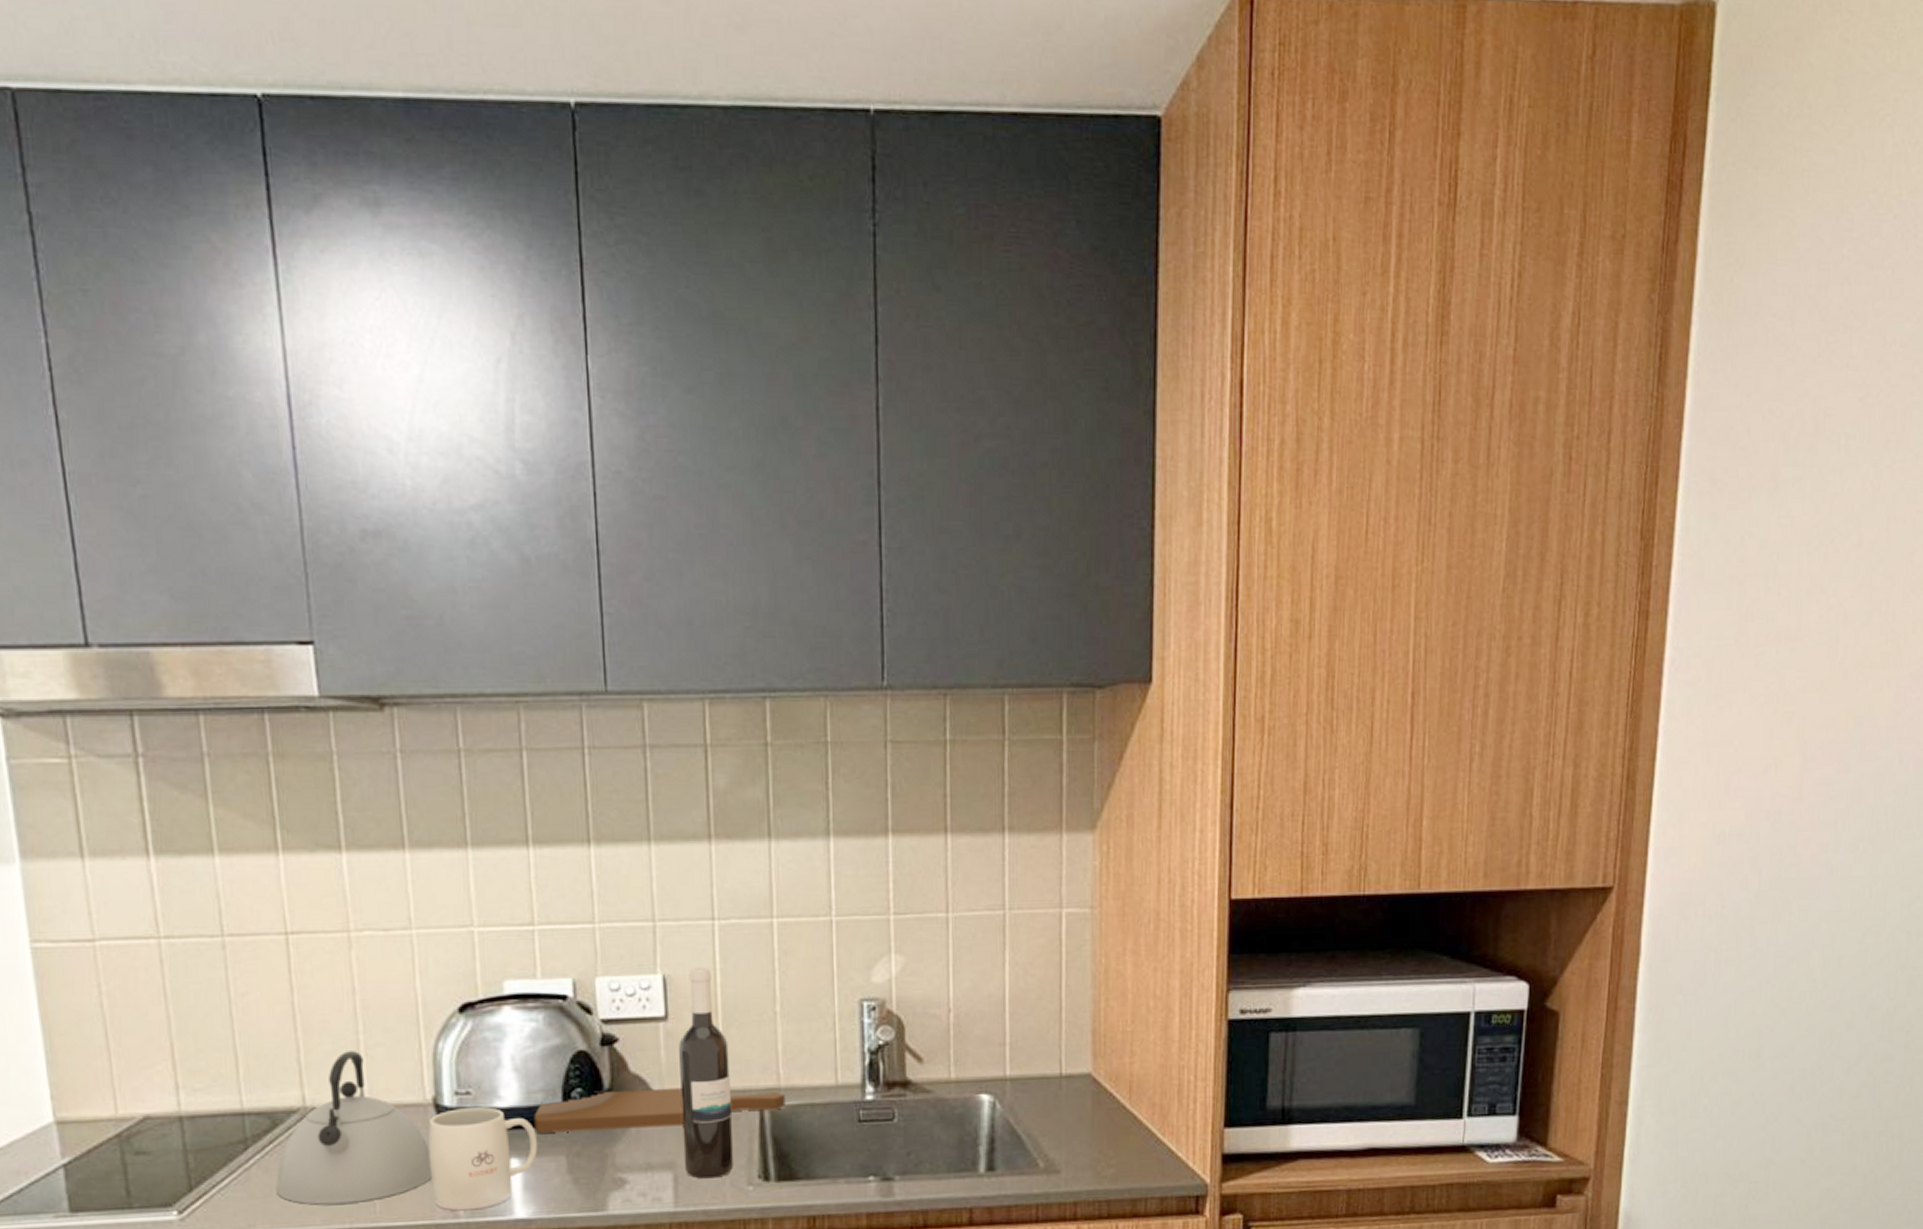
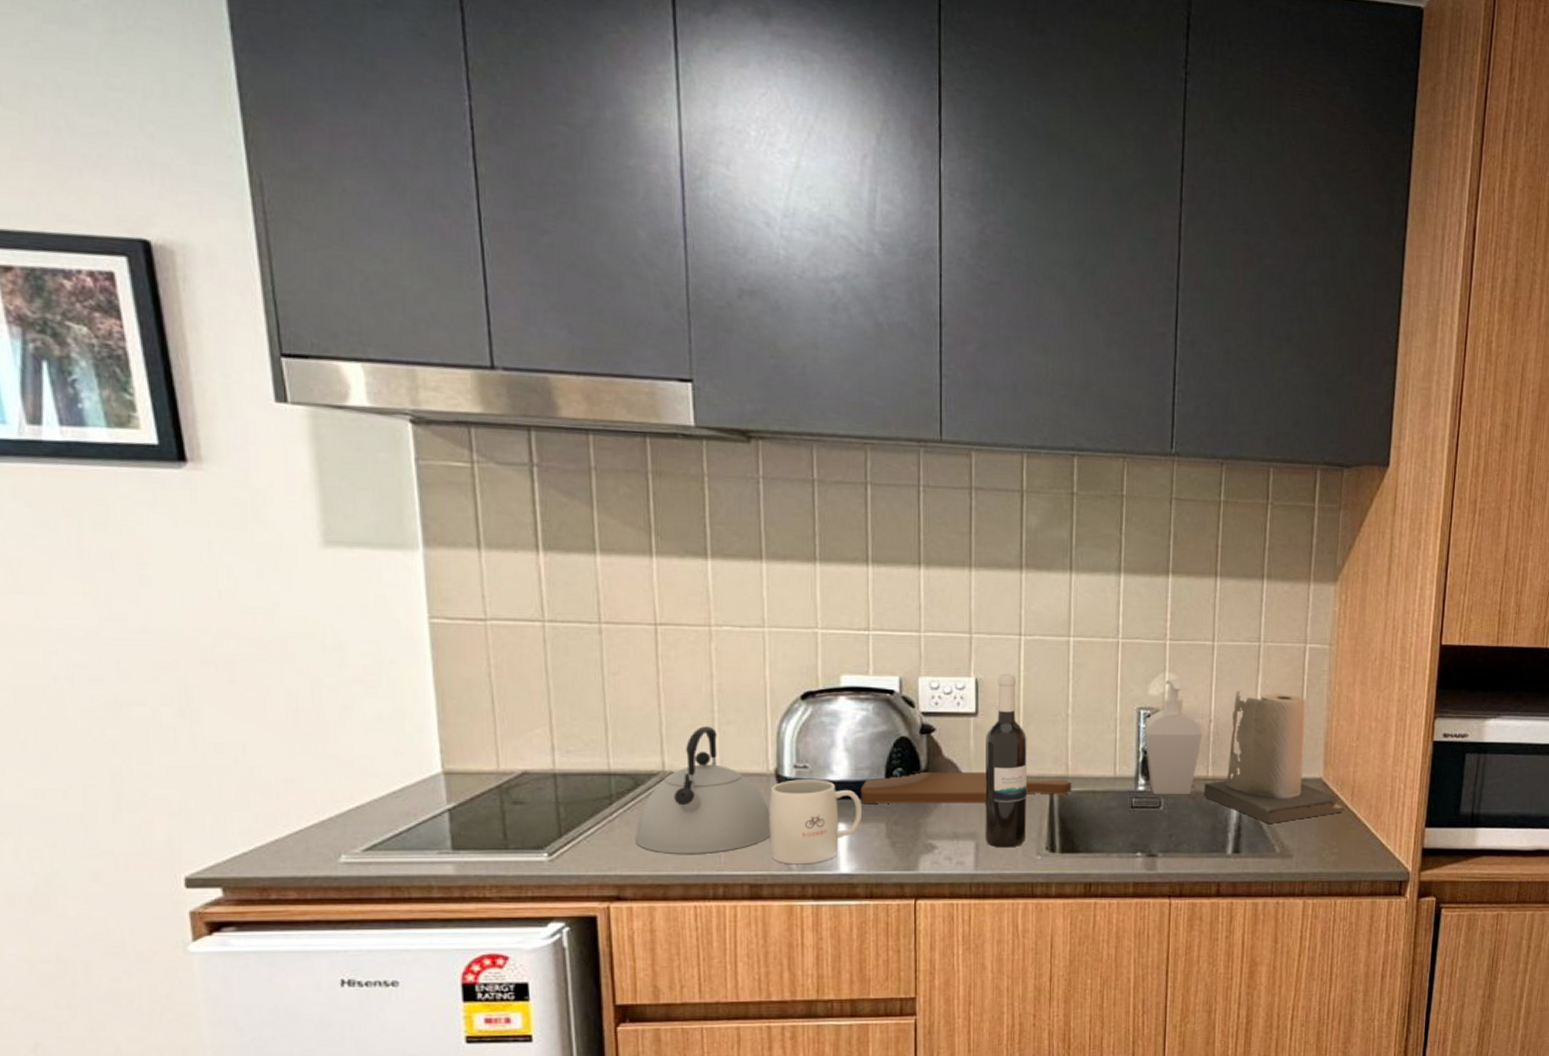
soap bottle: none [868,961,941,1105] -> present [1144,679,1203,795]
paper towel roll: none [945,971,1121,1133] -> present [1203,691,1344,823]

